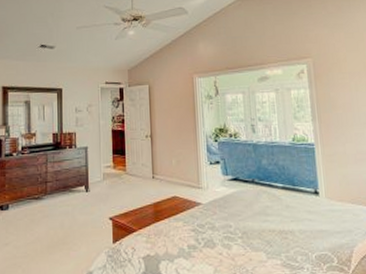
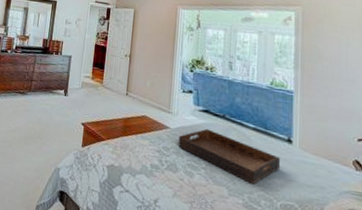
serving tray: none [212,197,310,243] -> present [178,128,280,185]

